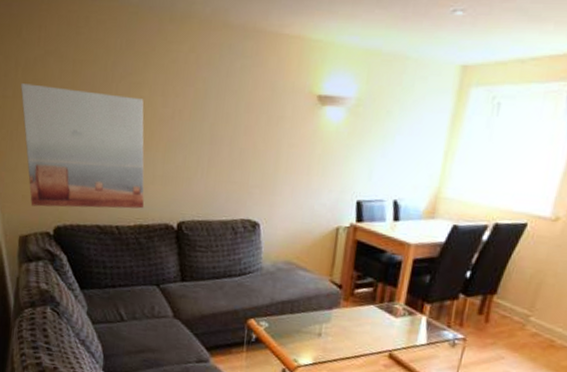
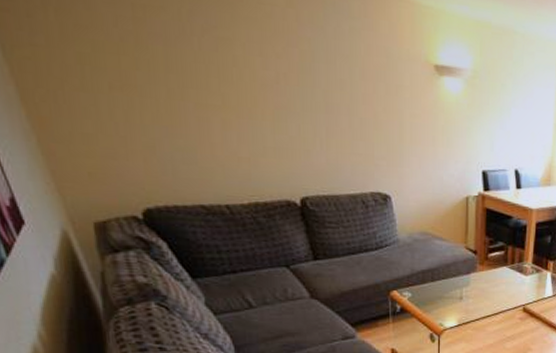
wall art: present [20,83,145,209] -> none [57,28,258,186]

